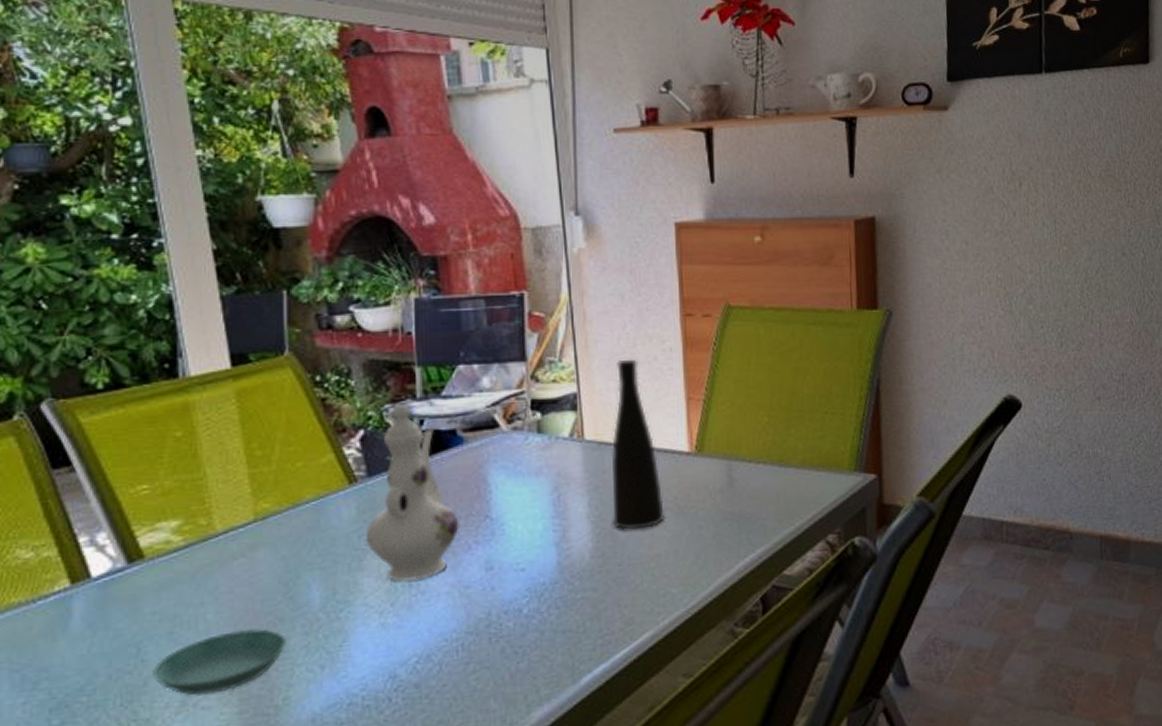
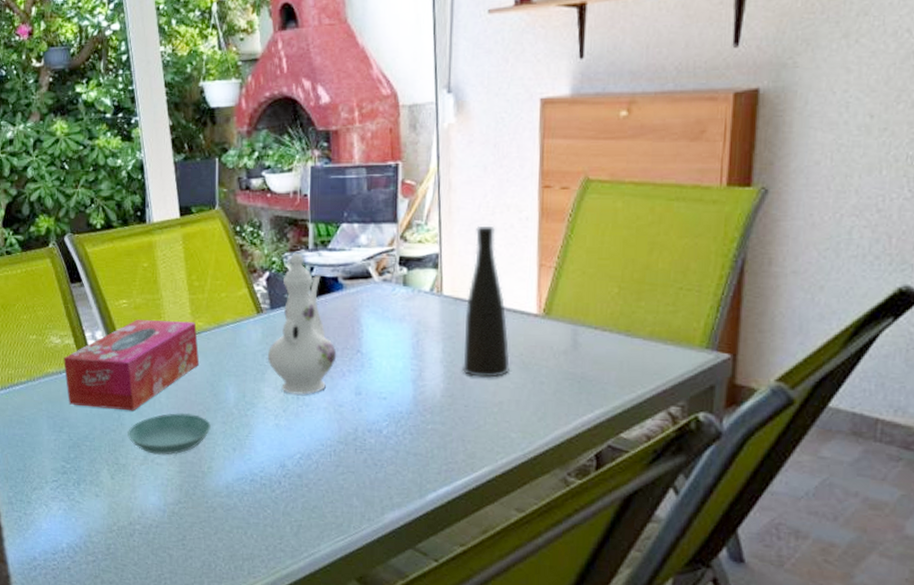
tissue box: none [39,504,267,646] -> present [63,320,200,411]

